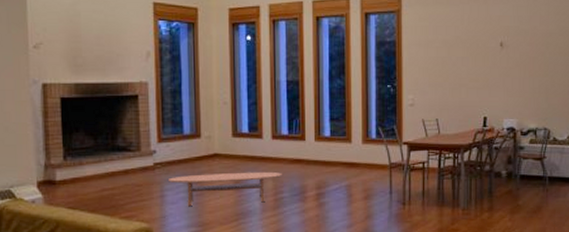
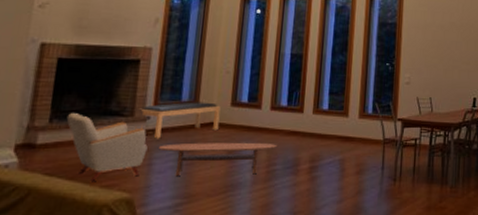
armchair: none [78,150,158,214] -> present [66,113,148,182]
bench: none [143,134,223,172] -> present [135,102,221,139]

